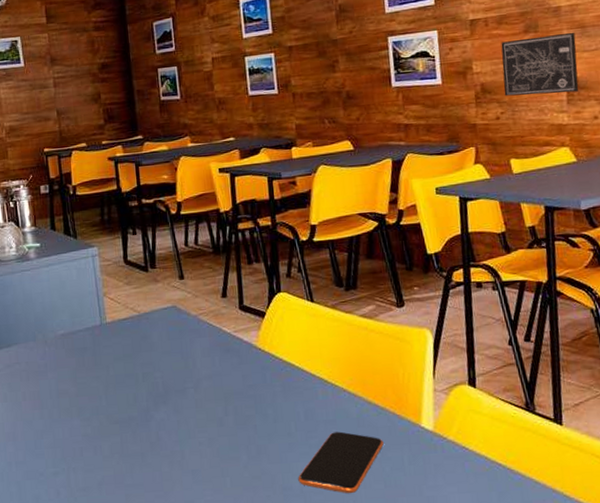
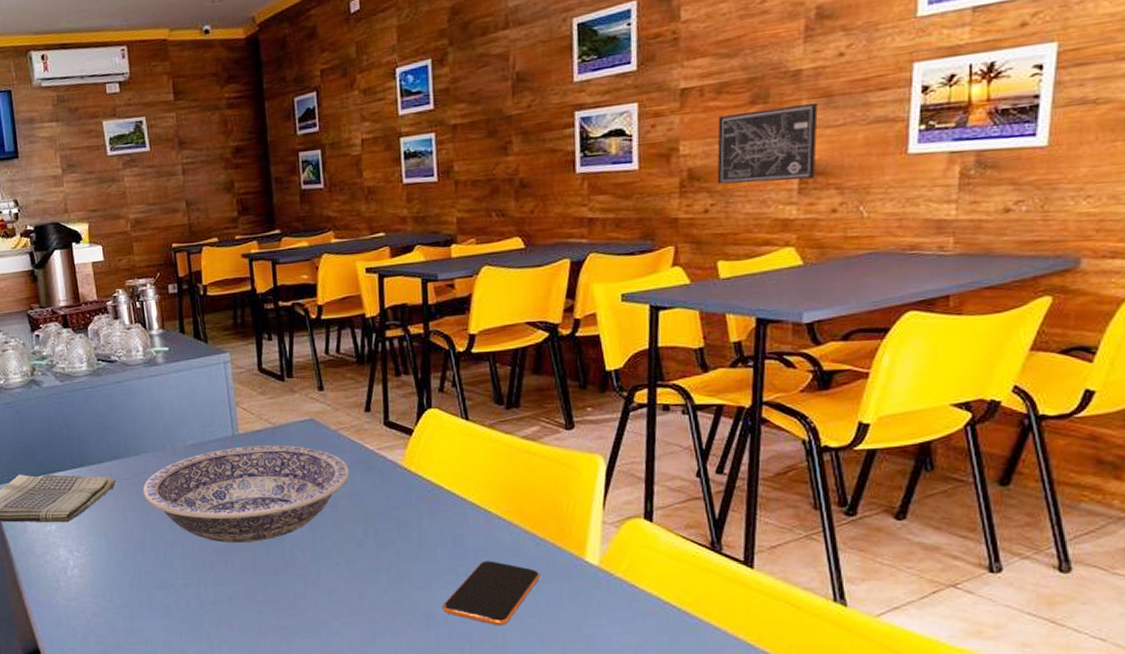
bowl: none [14,331,209,429] -> present [143,445,349,544]

